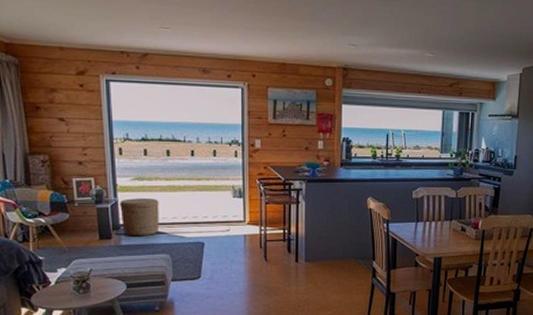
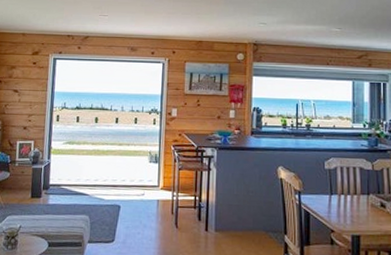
woven basket: present [120,198,160,237] -> none [51,160,85,197]

